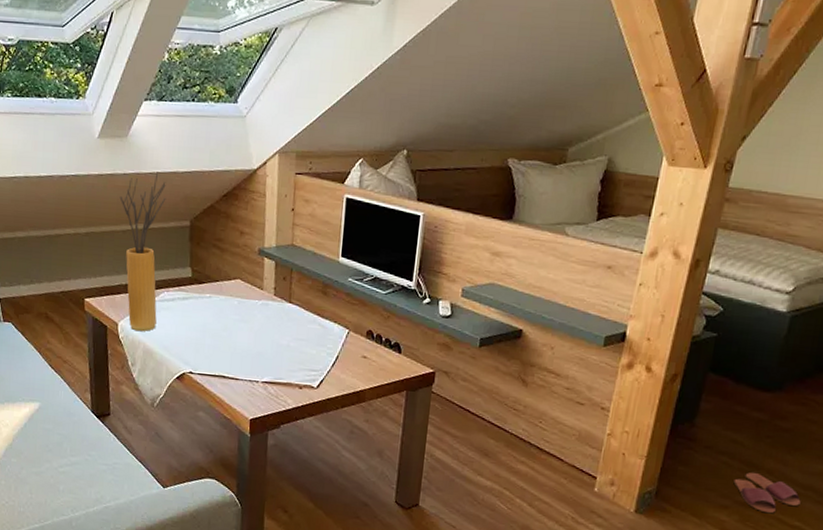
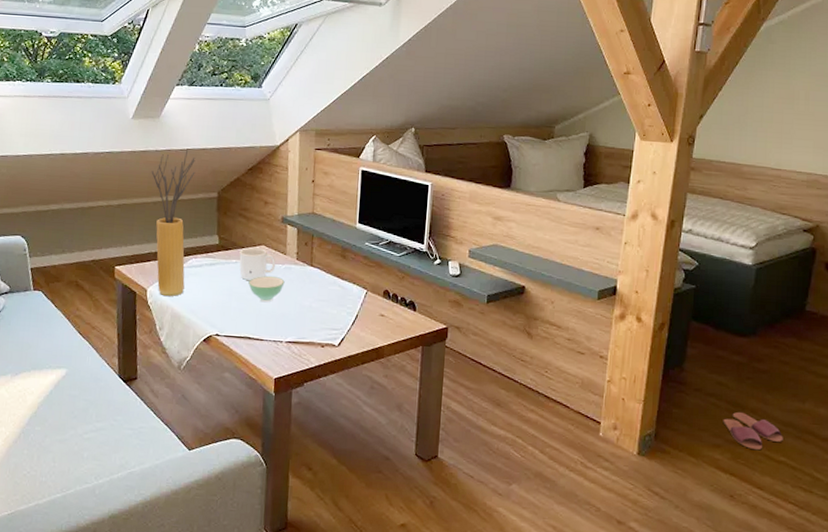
mug: none [213,281,253,317] -> present [239,247,276,281]
bowl: none [223,312,261,341] -> present [248,276,285,303]

